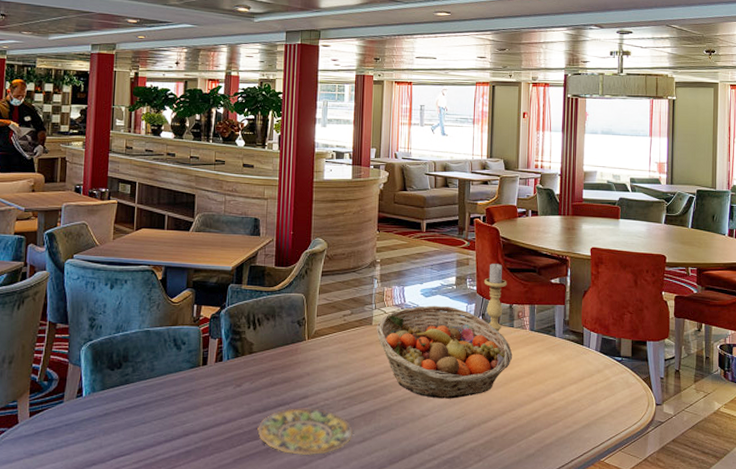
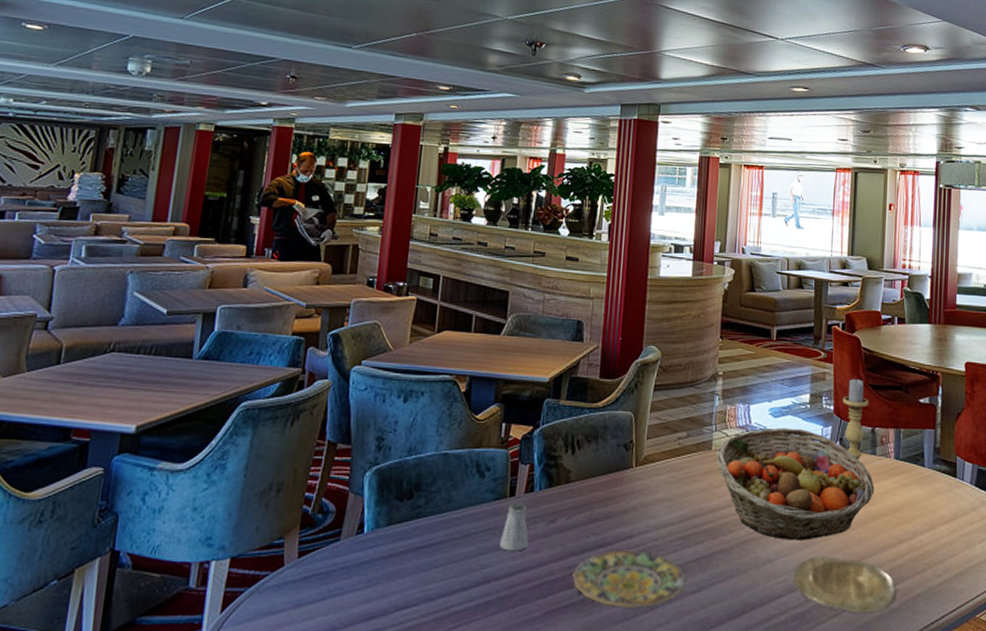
saltshaker: none [195,369,221,410] -> present [499,501,529,551]
plate: none [444,411,533,459] -> present [794,555,897,614]

